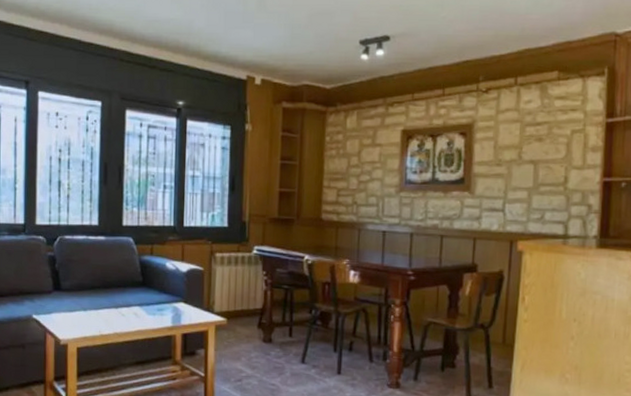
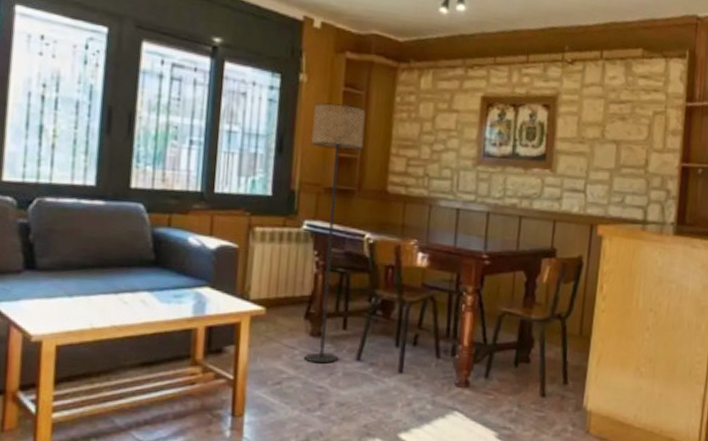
floor lamp: none [257,147,301,365] -> present [305,102,366,364]

